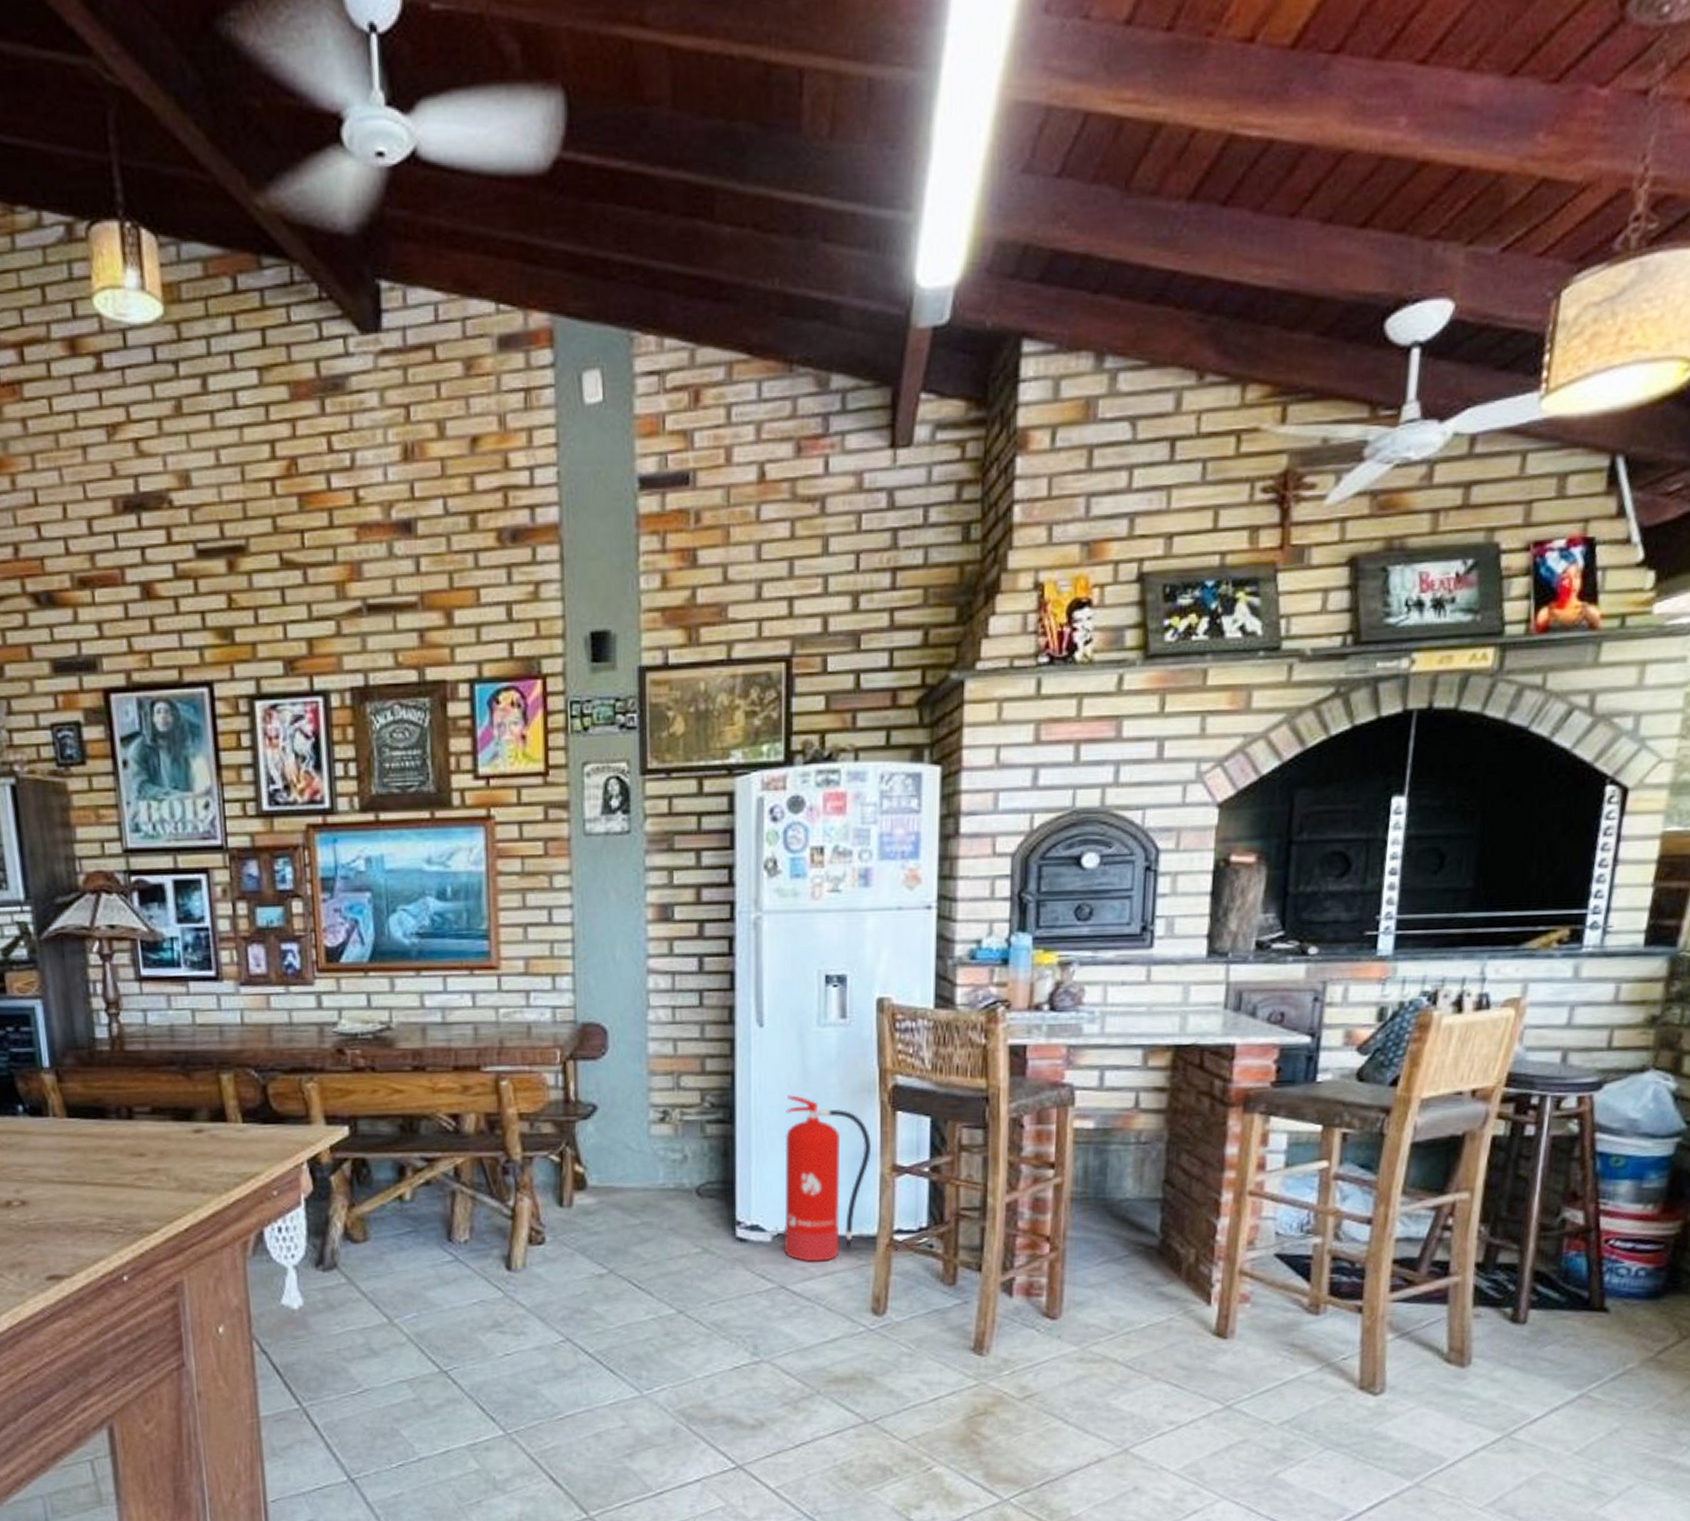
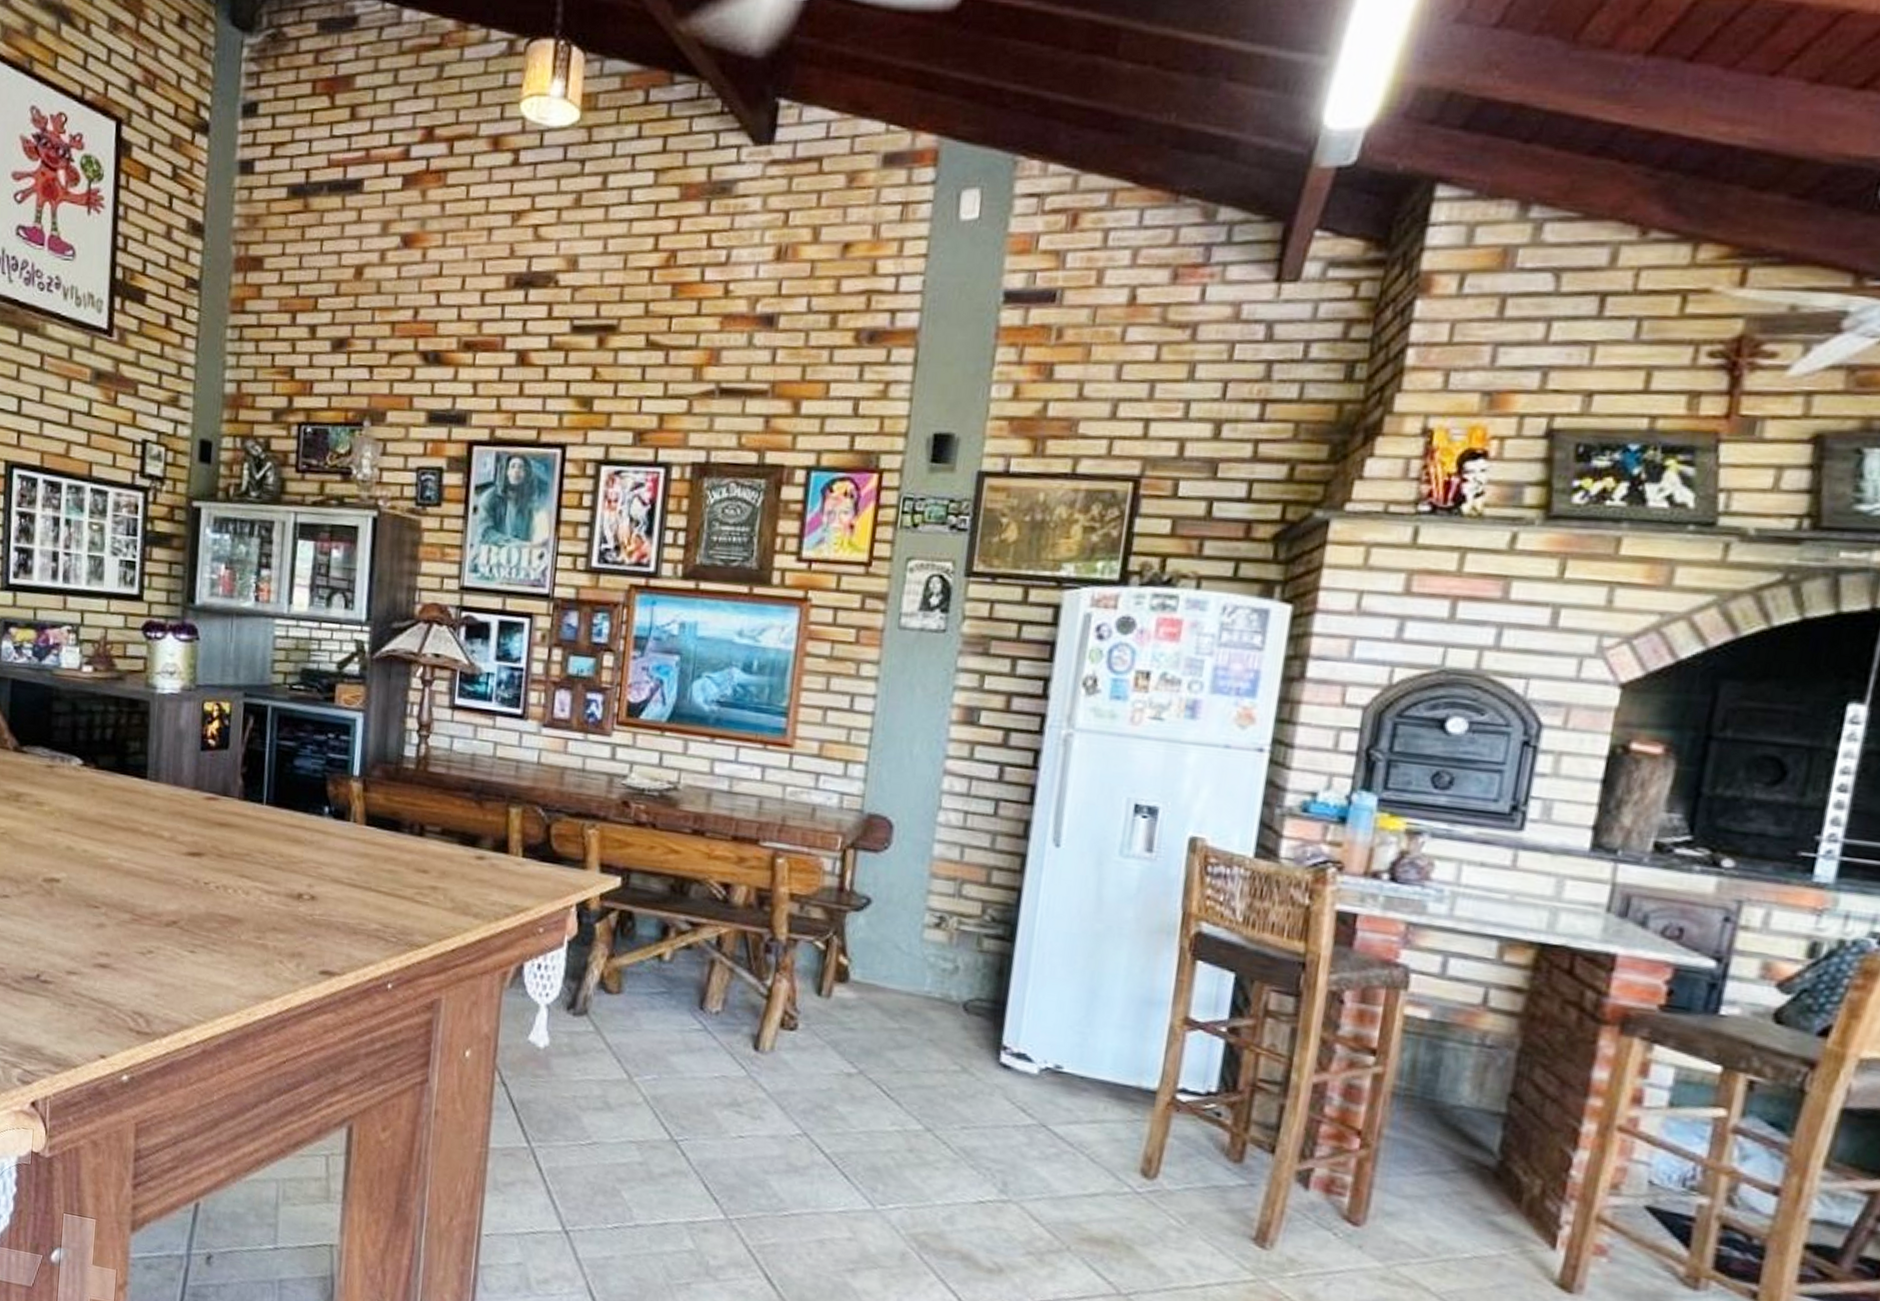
fire extinguisher: present [783,1095,871,1262] -> none [1050,923,1164,1108]

